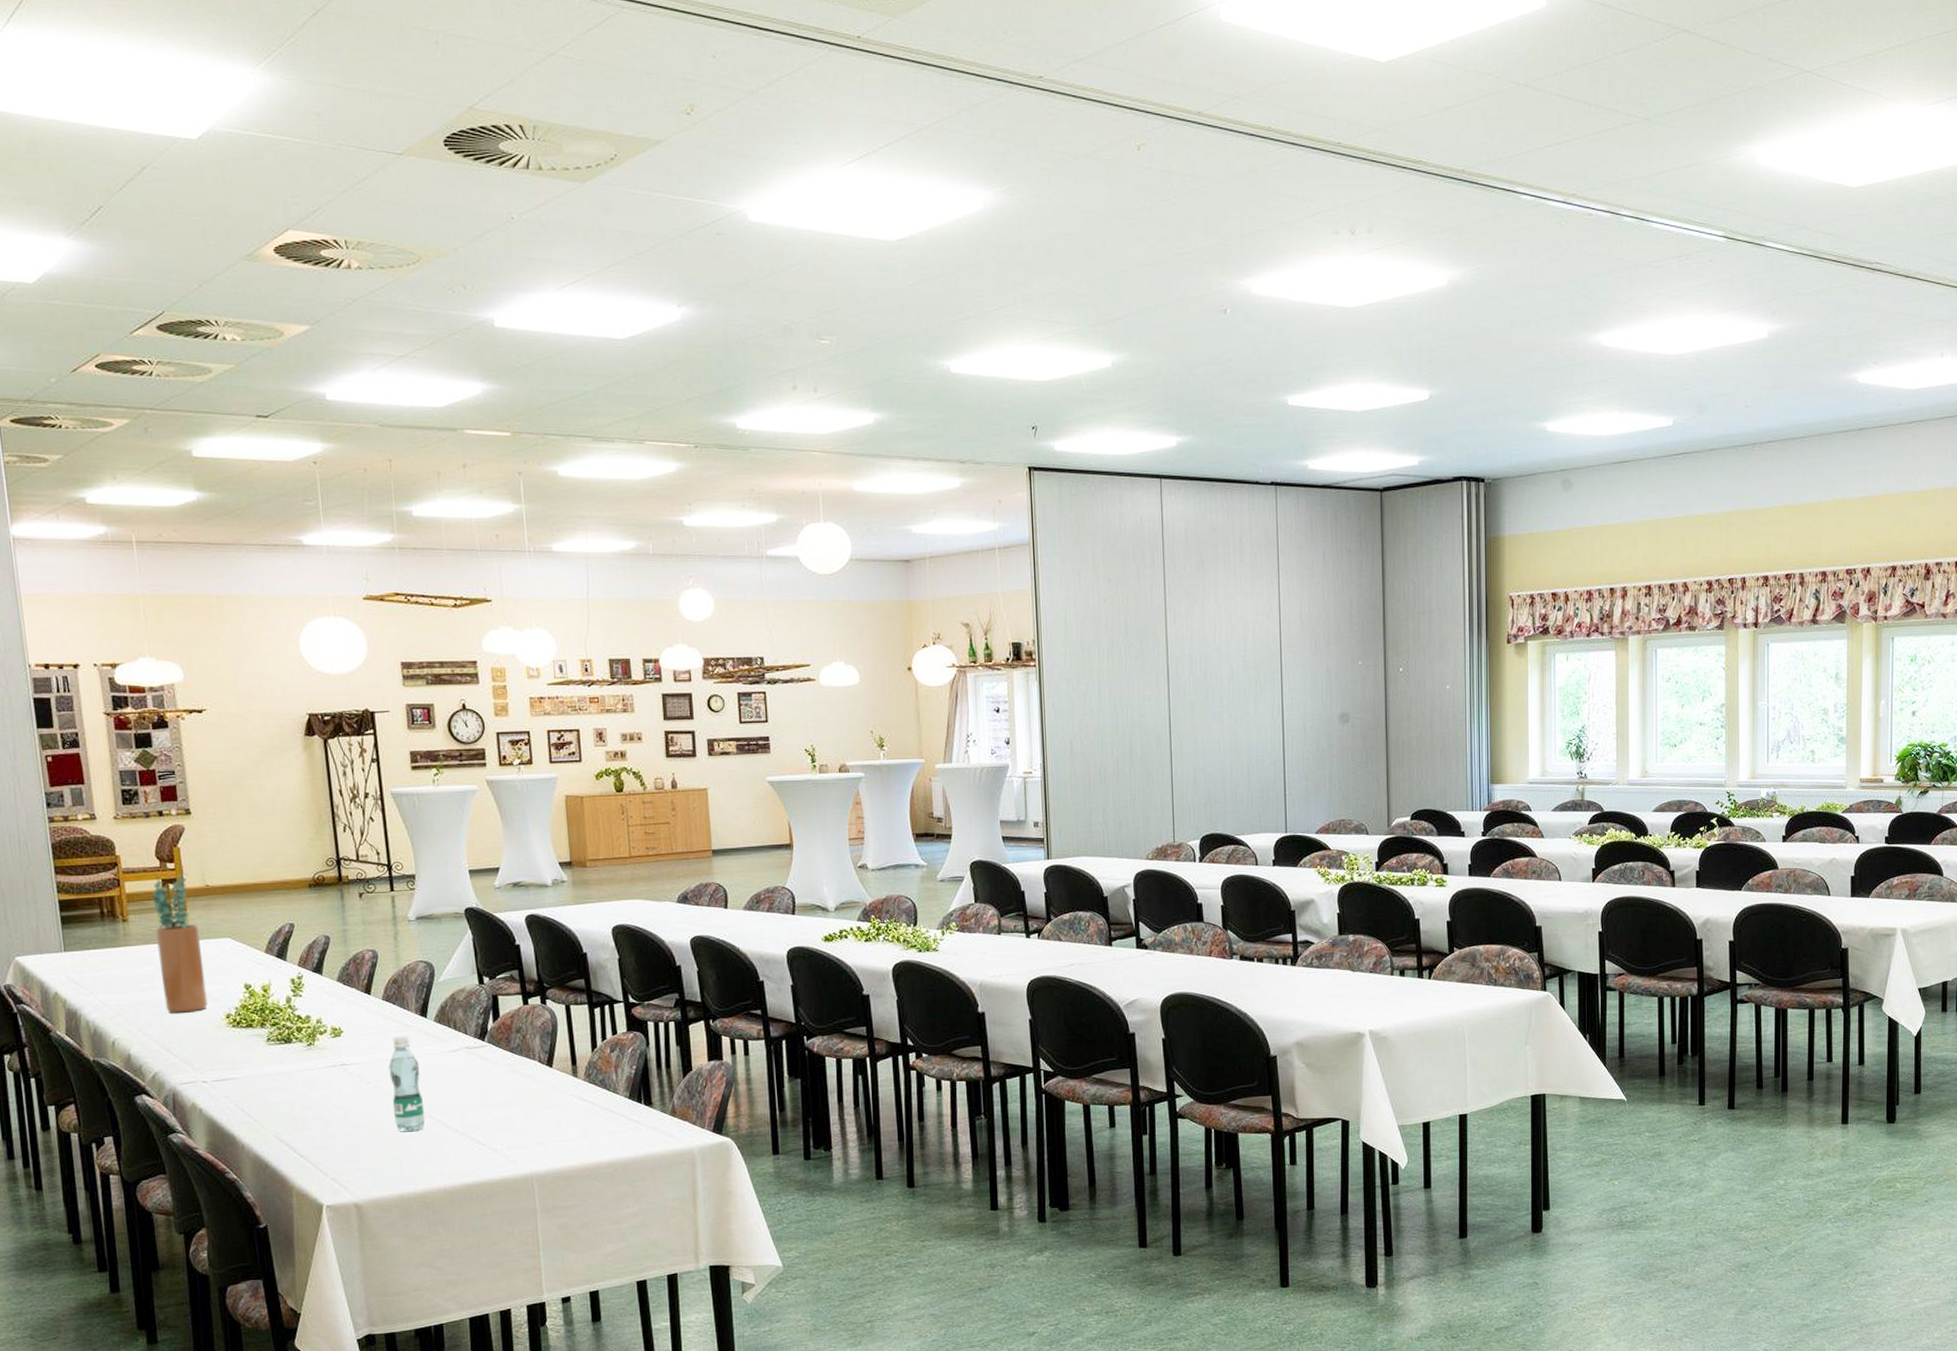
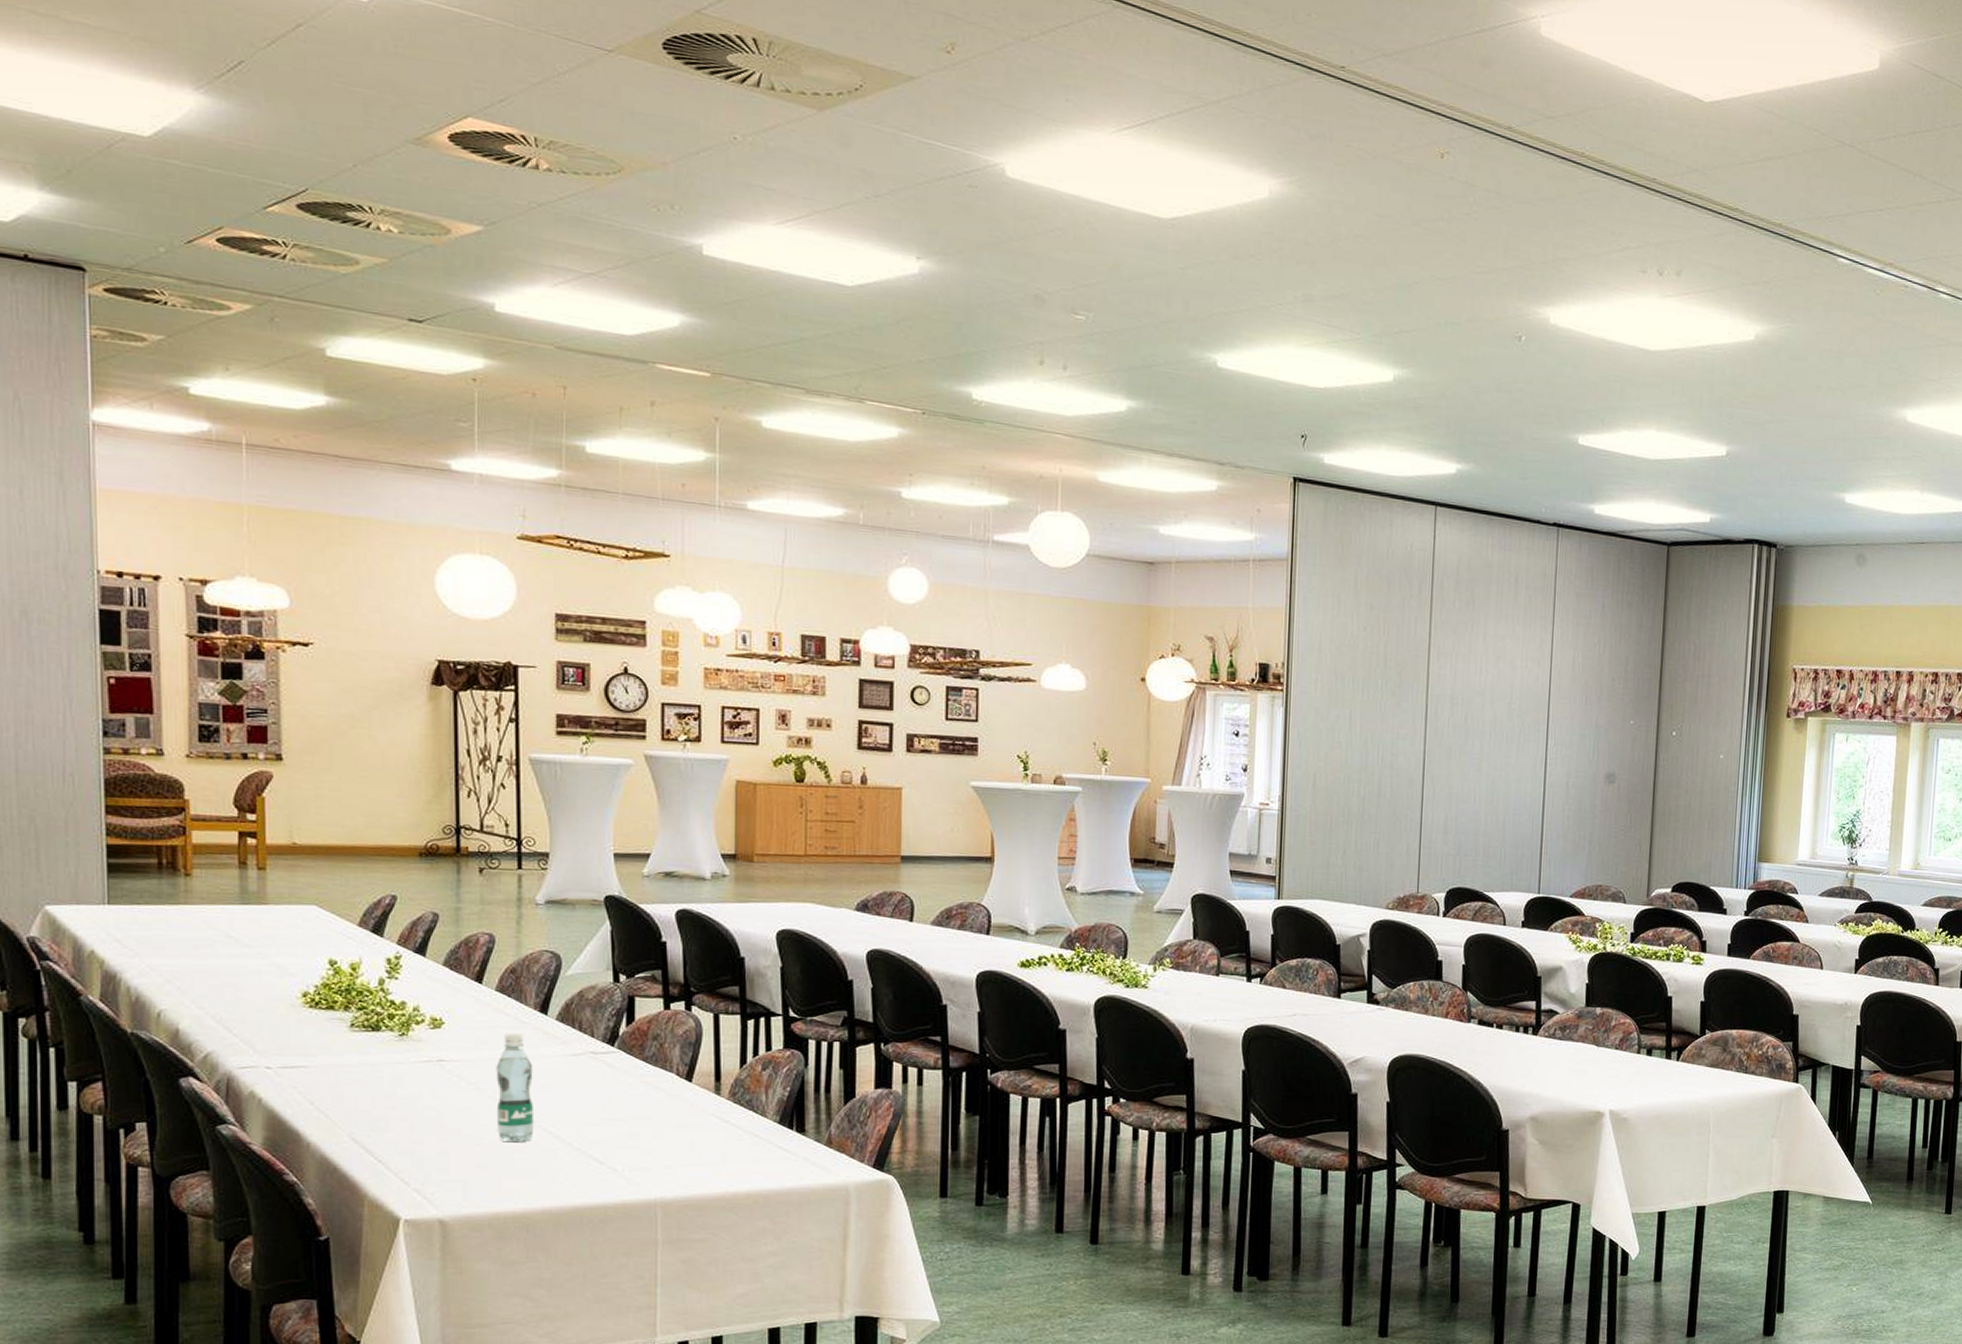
vase: present [152,865,208,1013] -> none [225,818,281,987]

